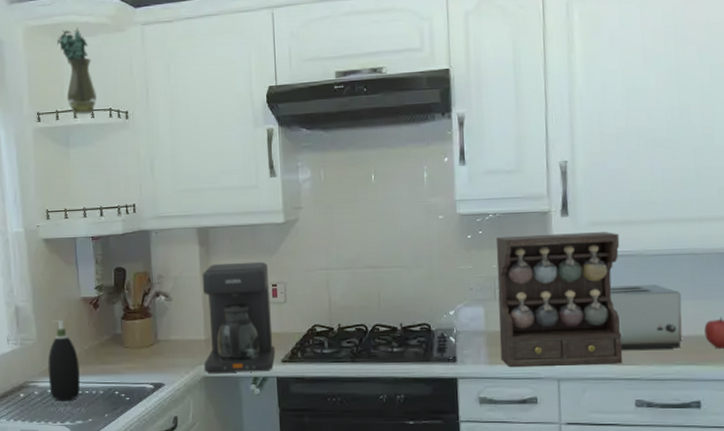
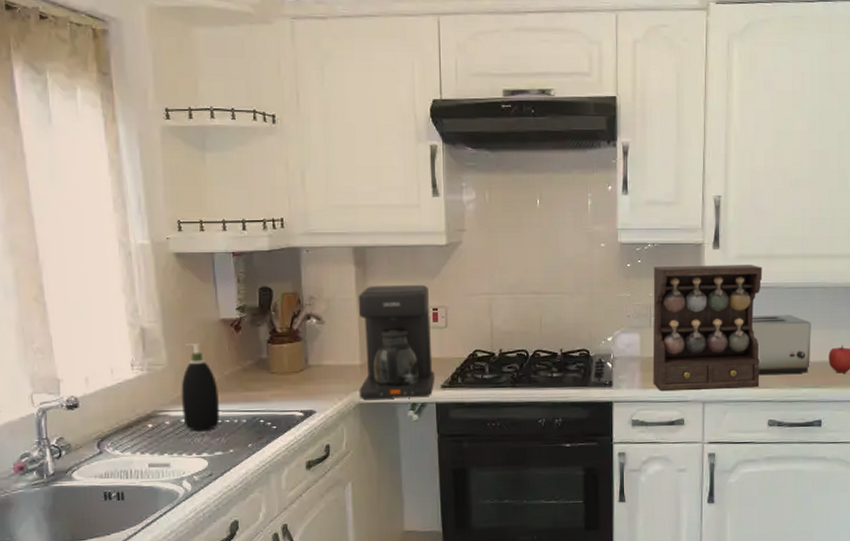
vase: present [57,28,96,115] -> none [189,14,238,115]

